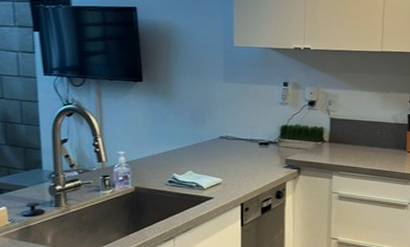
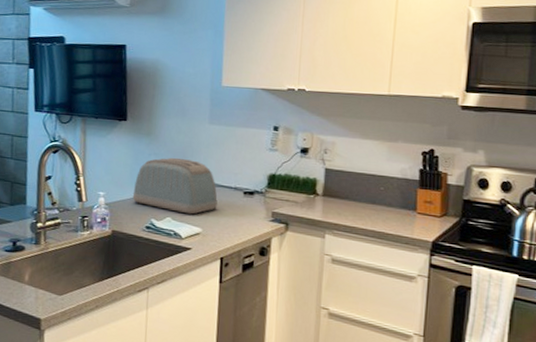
toaster: none [153,114,235,167] -> present [132,157,218,215]

